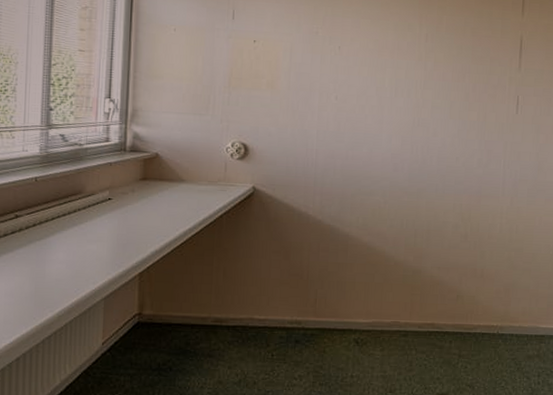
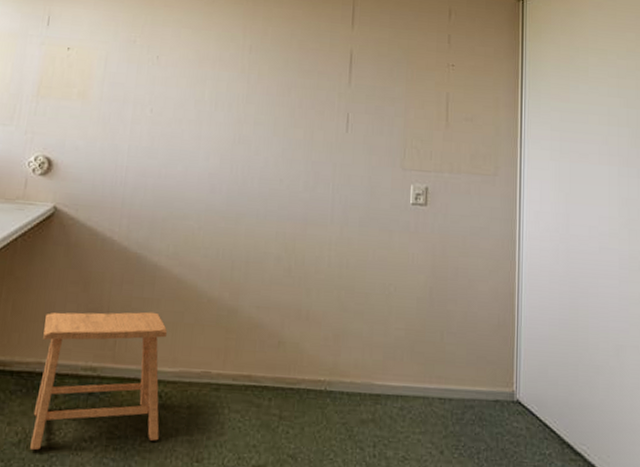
stool: none [249,274,361,388] -> present [30,311,168,451]

